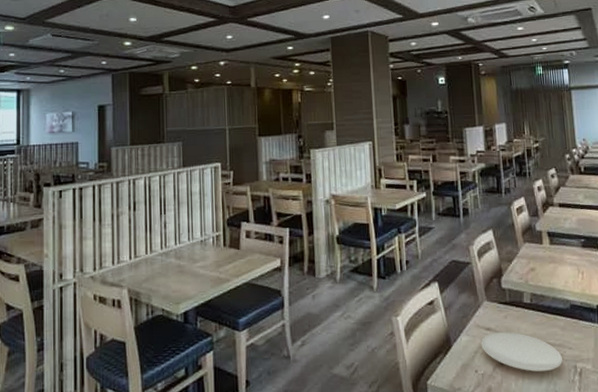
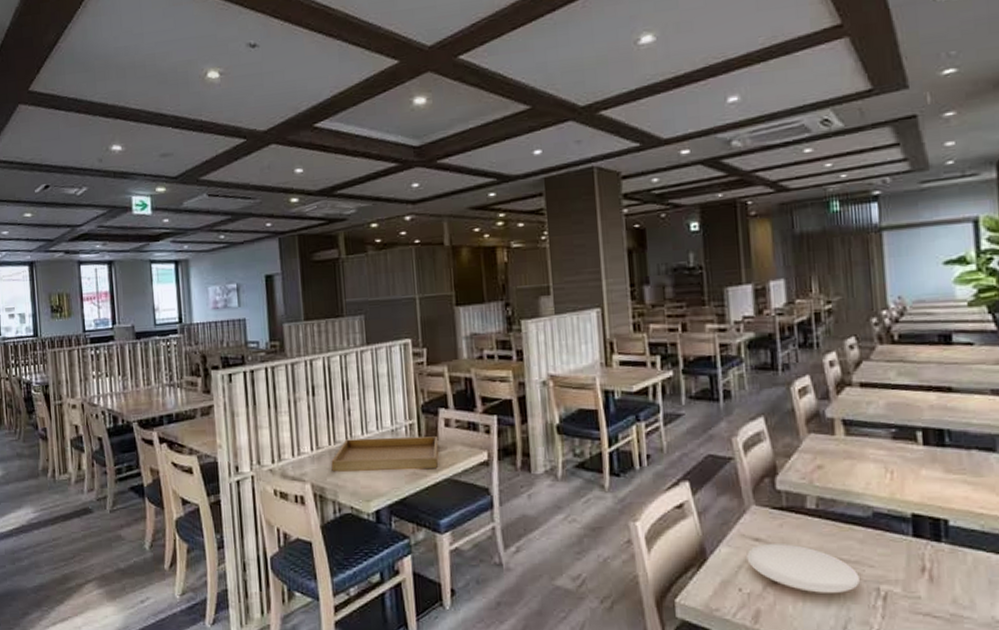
tray: none [147,246,241,278] -> present [331,436,439,472]

